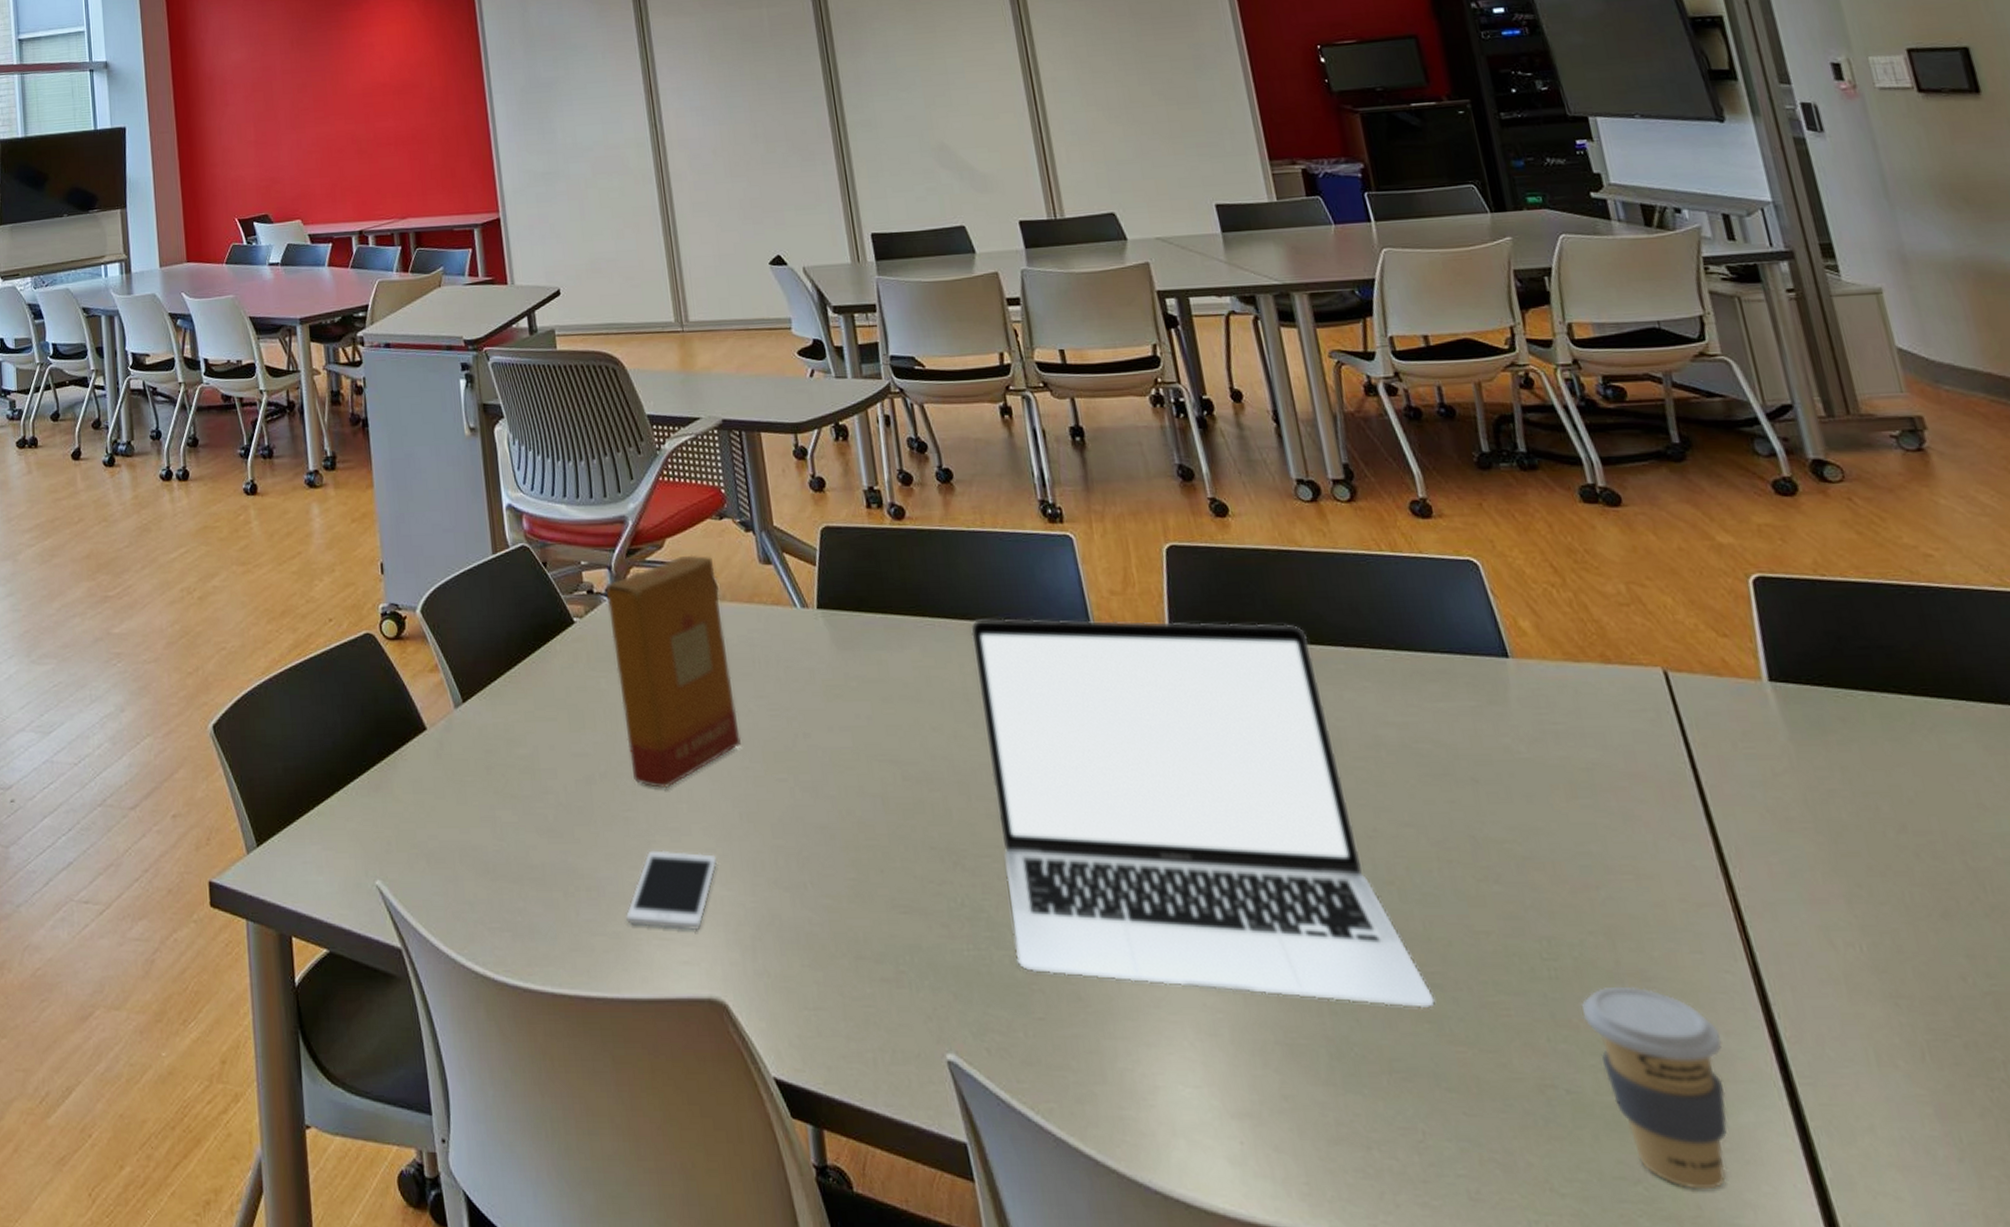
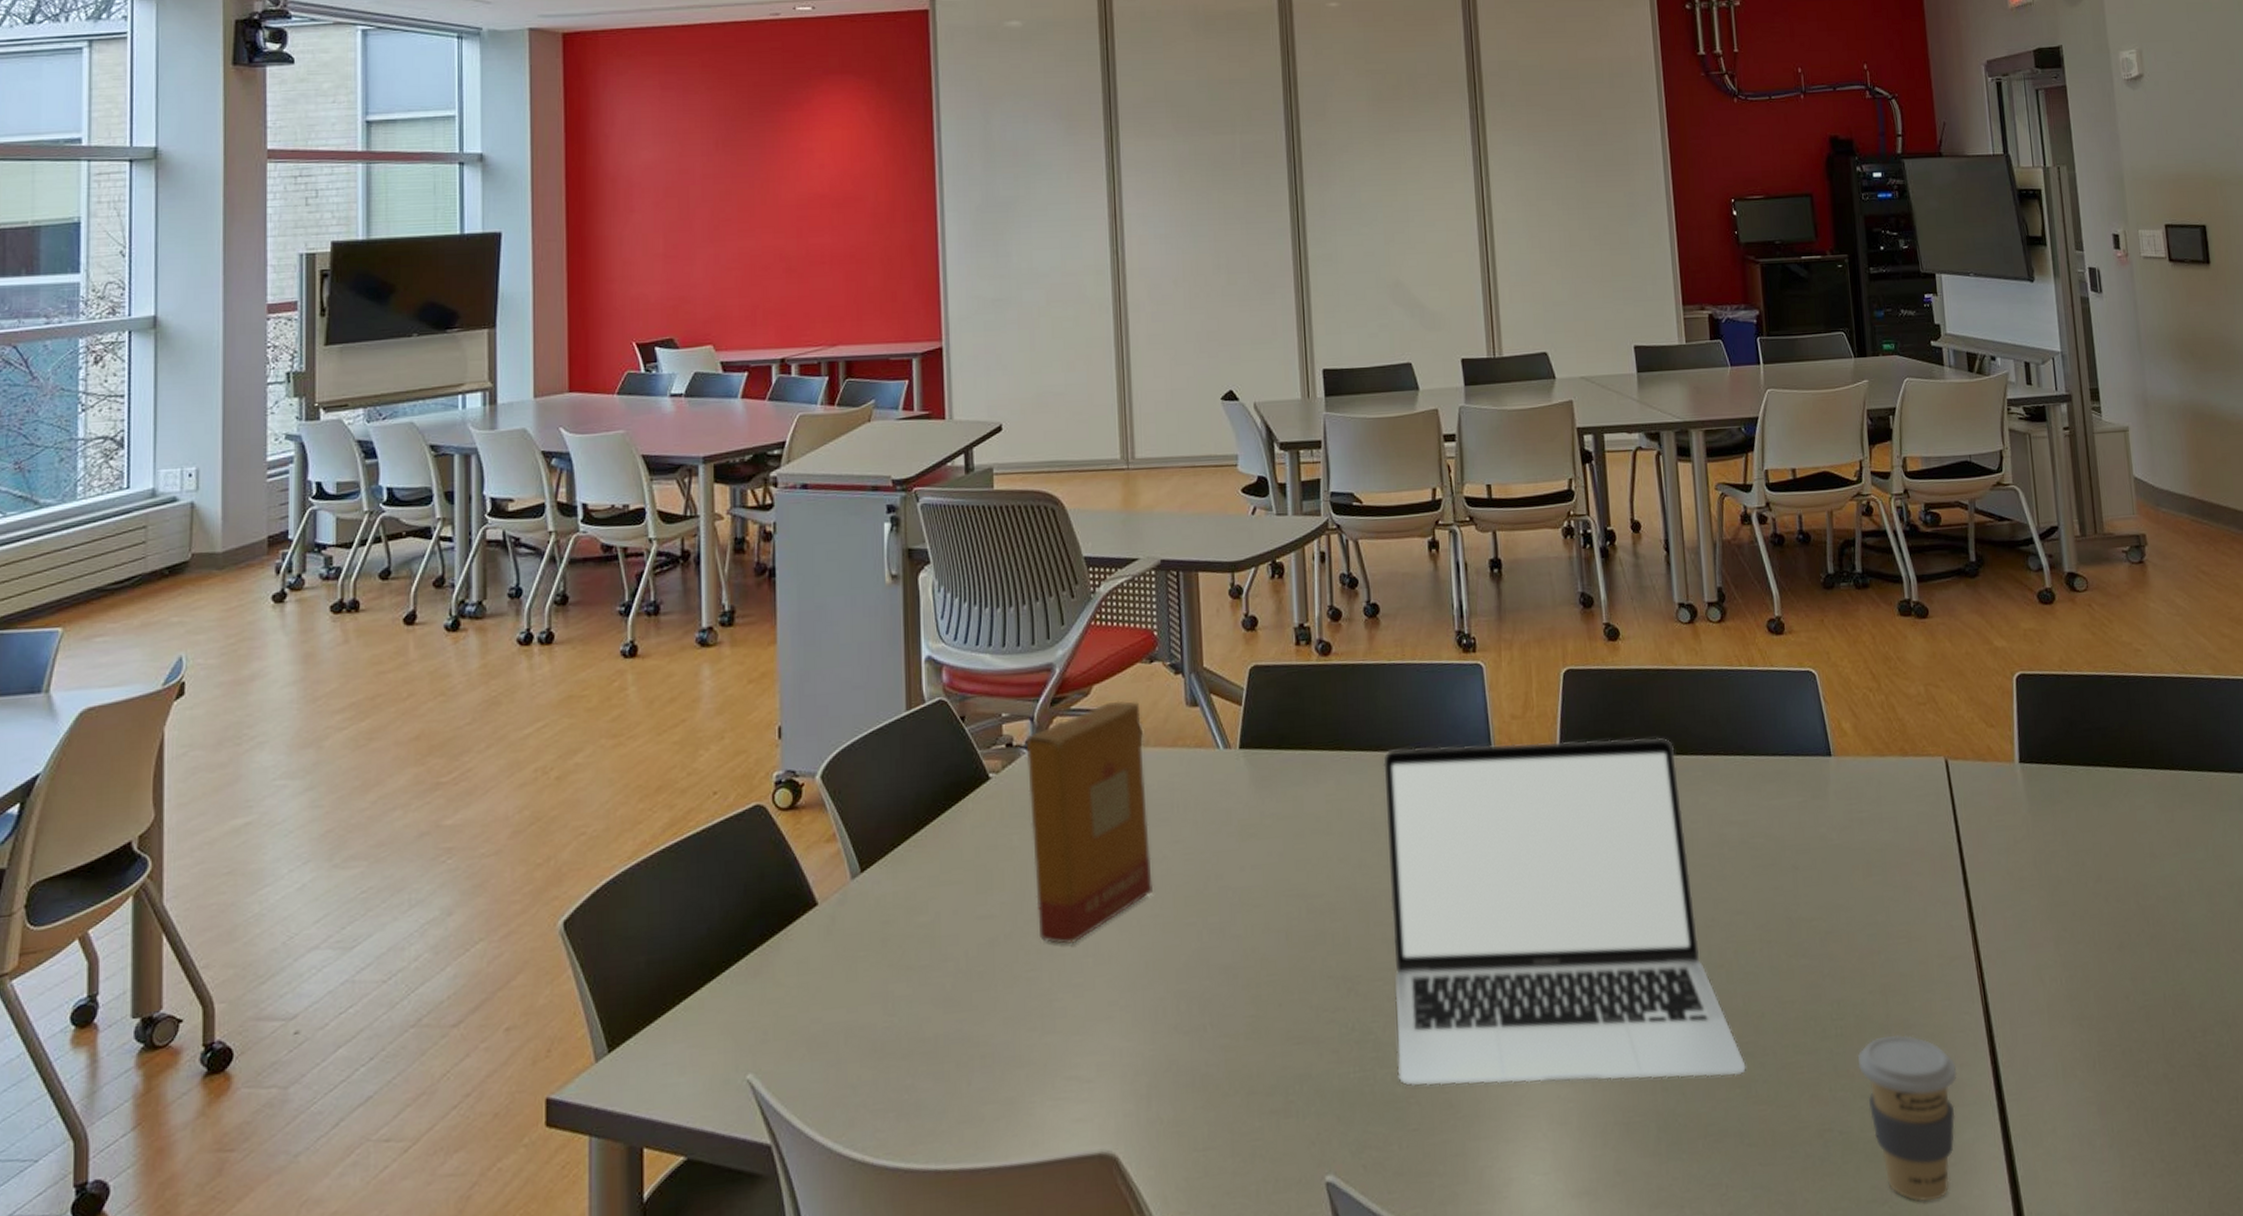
cell phone: present [626,850,718,931] -> none [1021,1006,1120,1089]

